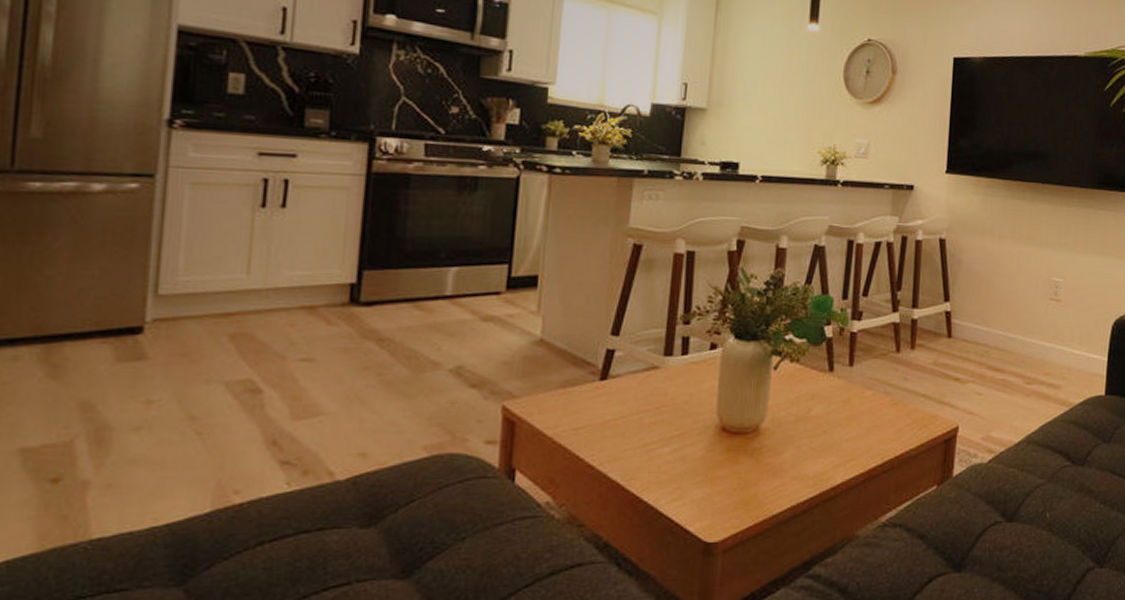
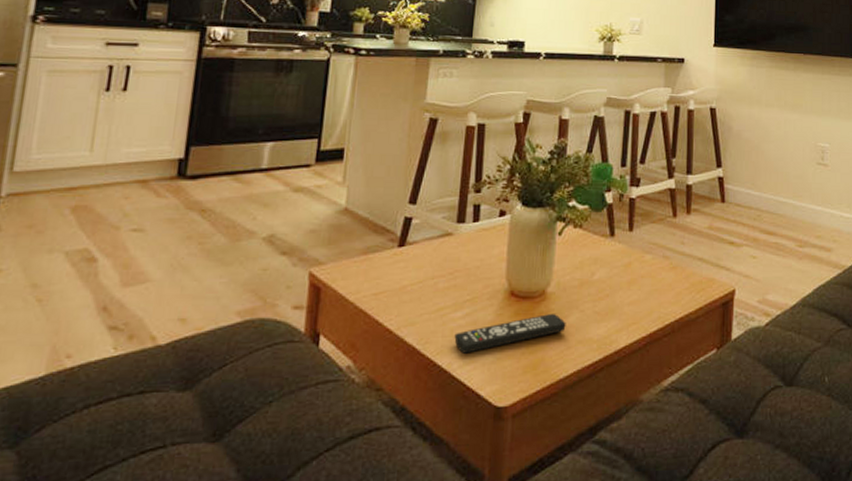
remote control: none [661,449,781,490] -> present [454,313,566,354]

